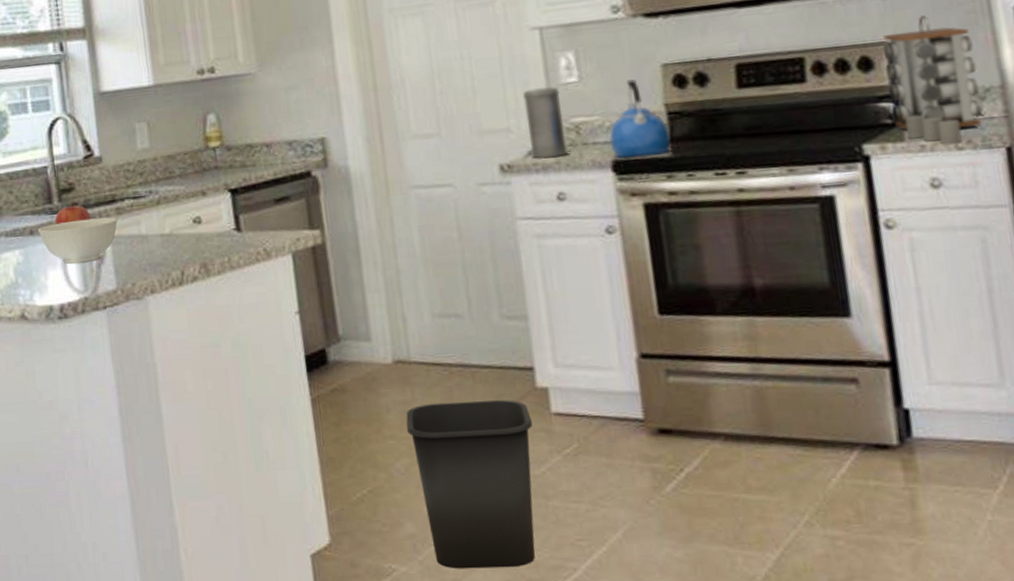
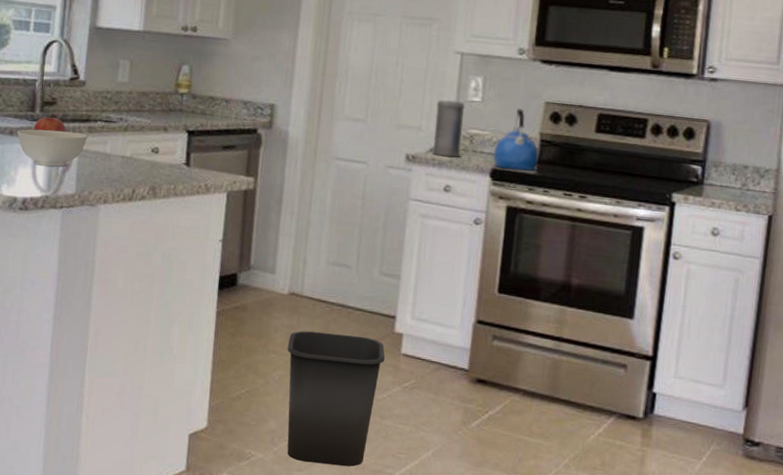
spice rack: present [882,15,983,130] -> none [698,106,766,196]
canister: present [905,115,962,146] -> none [705,179,742,207]

